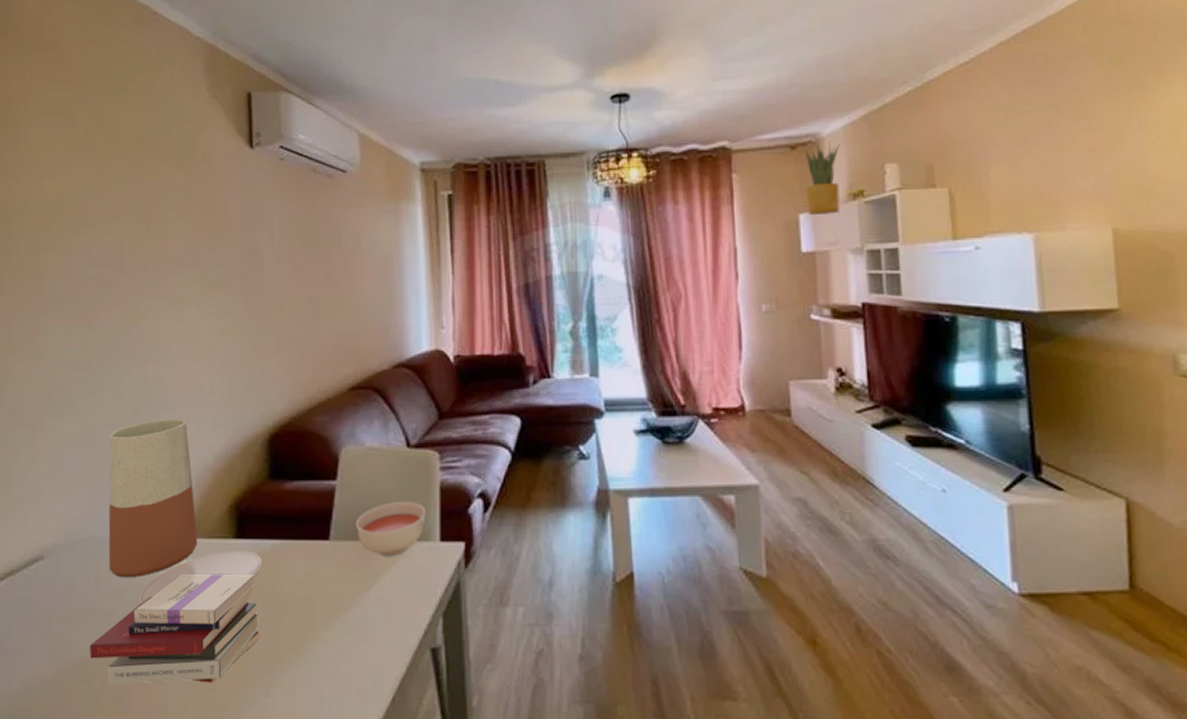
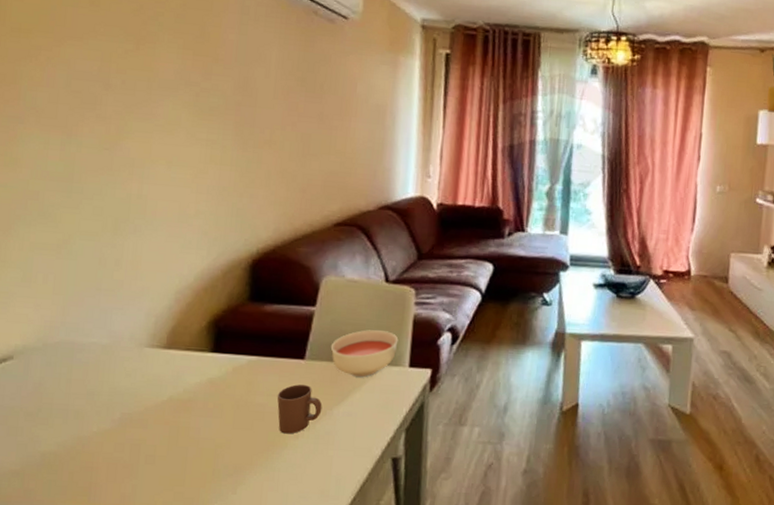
books: present [89,573,260,685] -> none [58,381,232,479]
vase: present [108,418,198,578] -> none [81,236,175,382]
plate: present [139,550,262,605] -> none [111,362,237,407]
mug: none [304,568,352,626] -> present [277,384,323,434]

